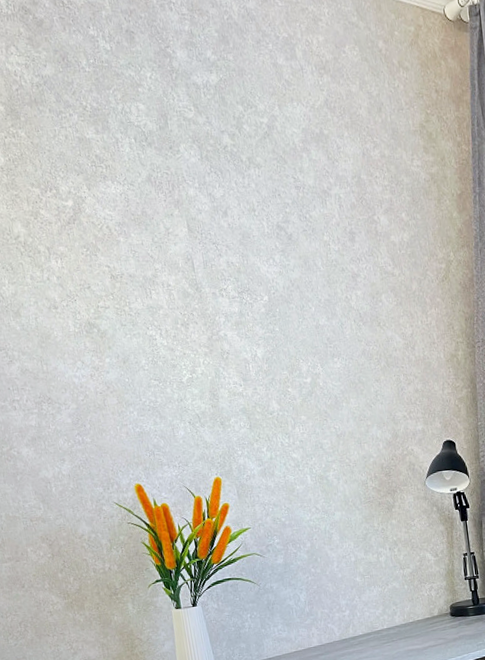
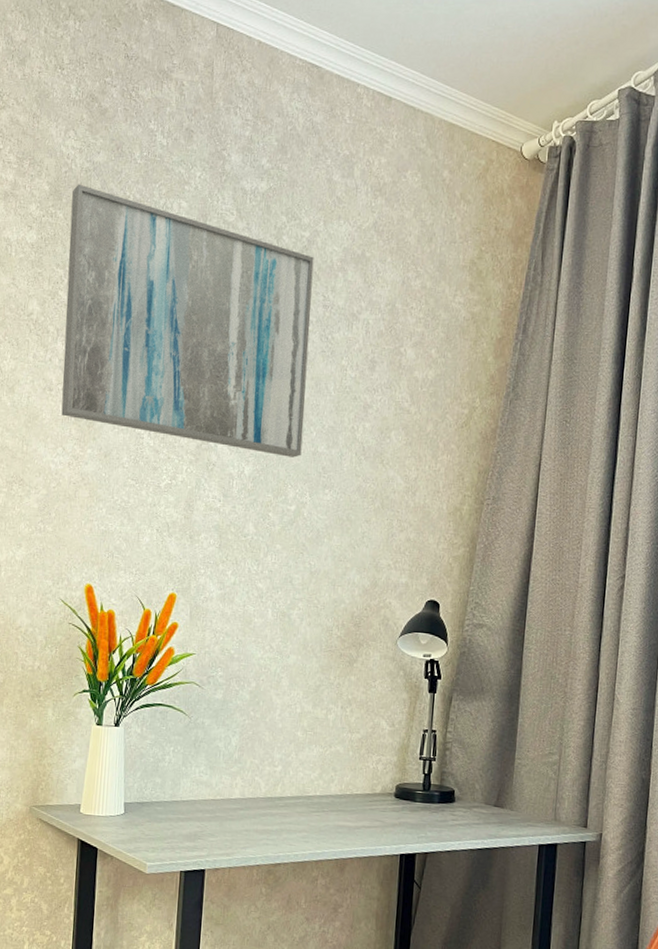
wall art: none [27,100,306,335] -> present [61,184,314,458]

